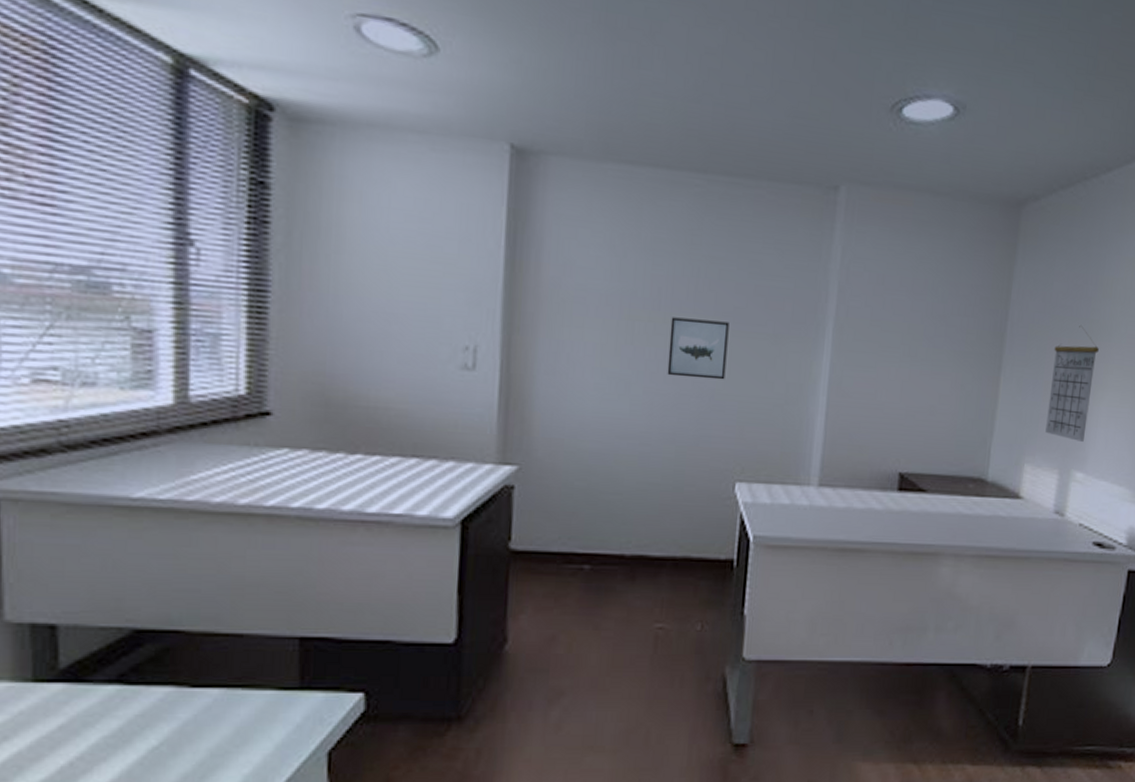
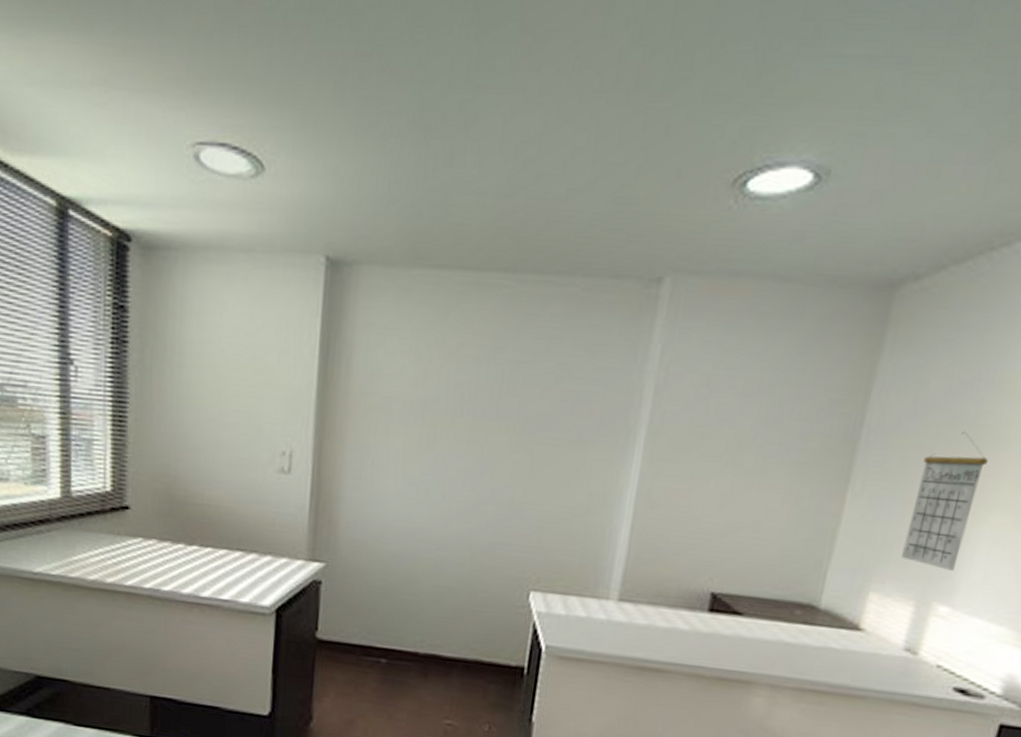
wall art: present [667,317,729,380] -> none [466,423,532,488]

